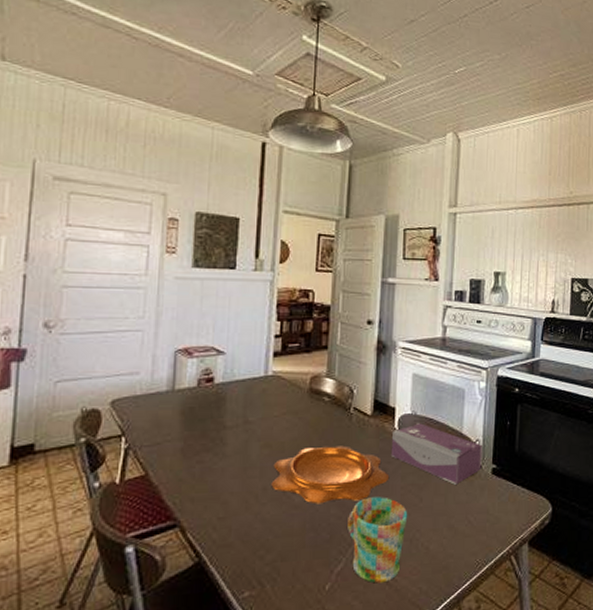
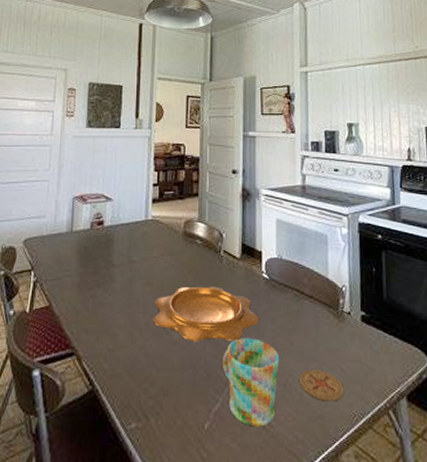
tissue box: present [390,423,482,485] -> none [260,267,350,330]
coaster: none [427,523,470,553] -> present [300,370,344,402]

